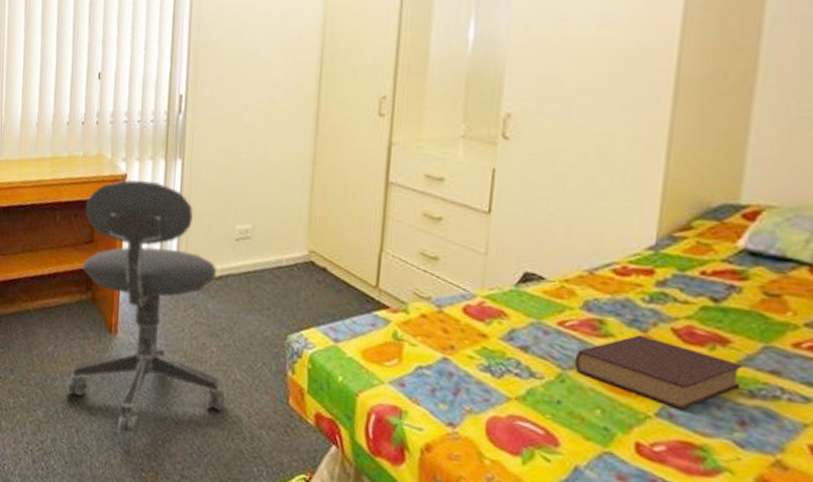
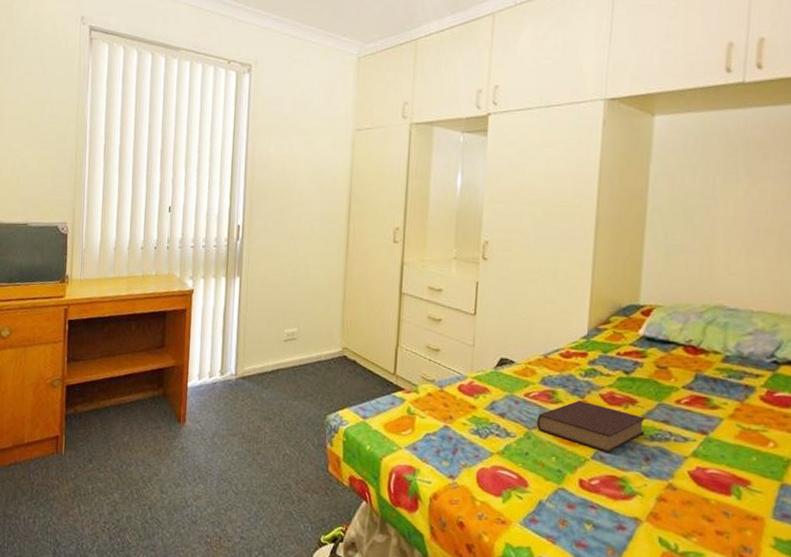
office chair: present [65,180,225,438] -> none [139,294,277,510]

